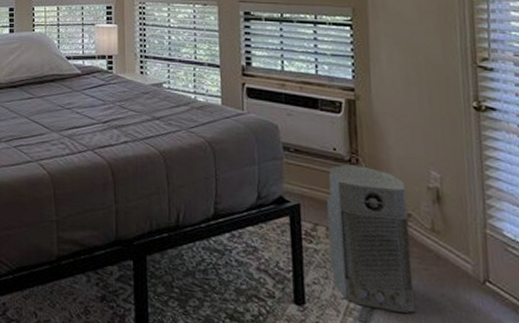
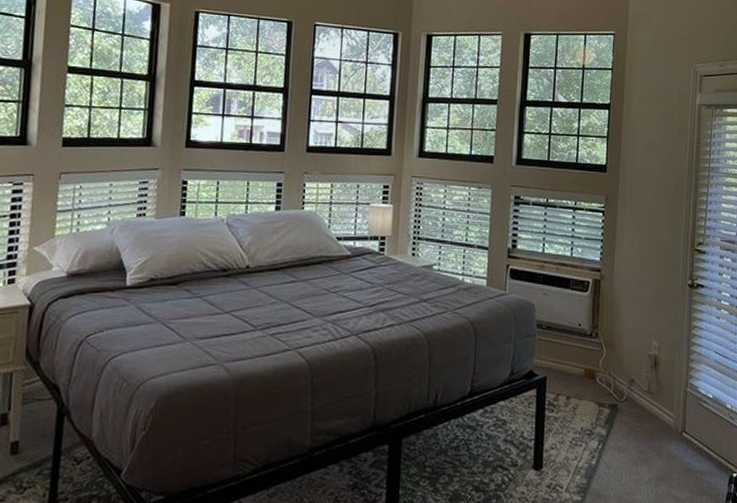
air purifier: present [326,164,416,313] -> none [566,338,632,466]

